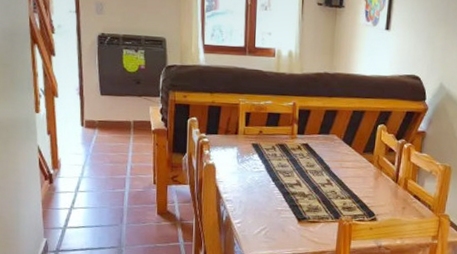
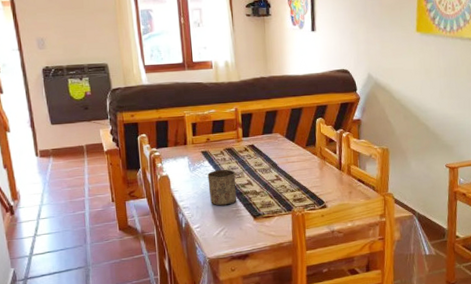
cup: none [255,165,285,204] -> present [207,169,237,206]

